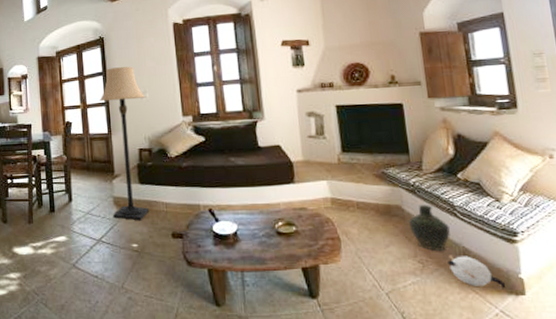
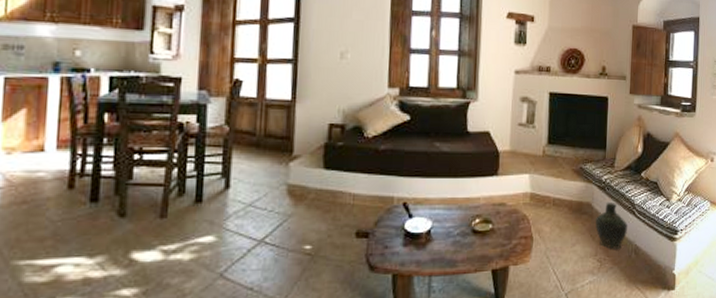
lamp: present [99,66,150,221] -> none [284,14,347,216]
decorative ball: present [447,255,506,289] -> none [621,253,662,284]

